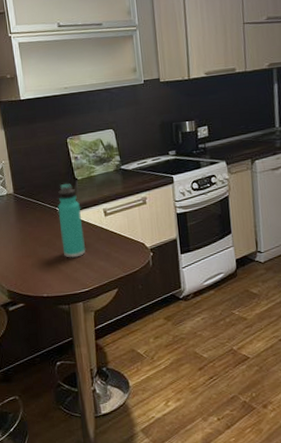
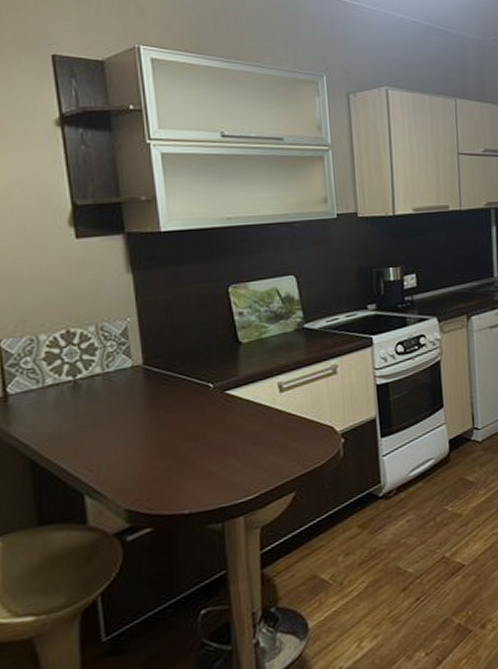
thermos bottle: present [57,183,86,258] -> none [211,348,251,454]

